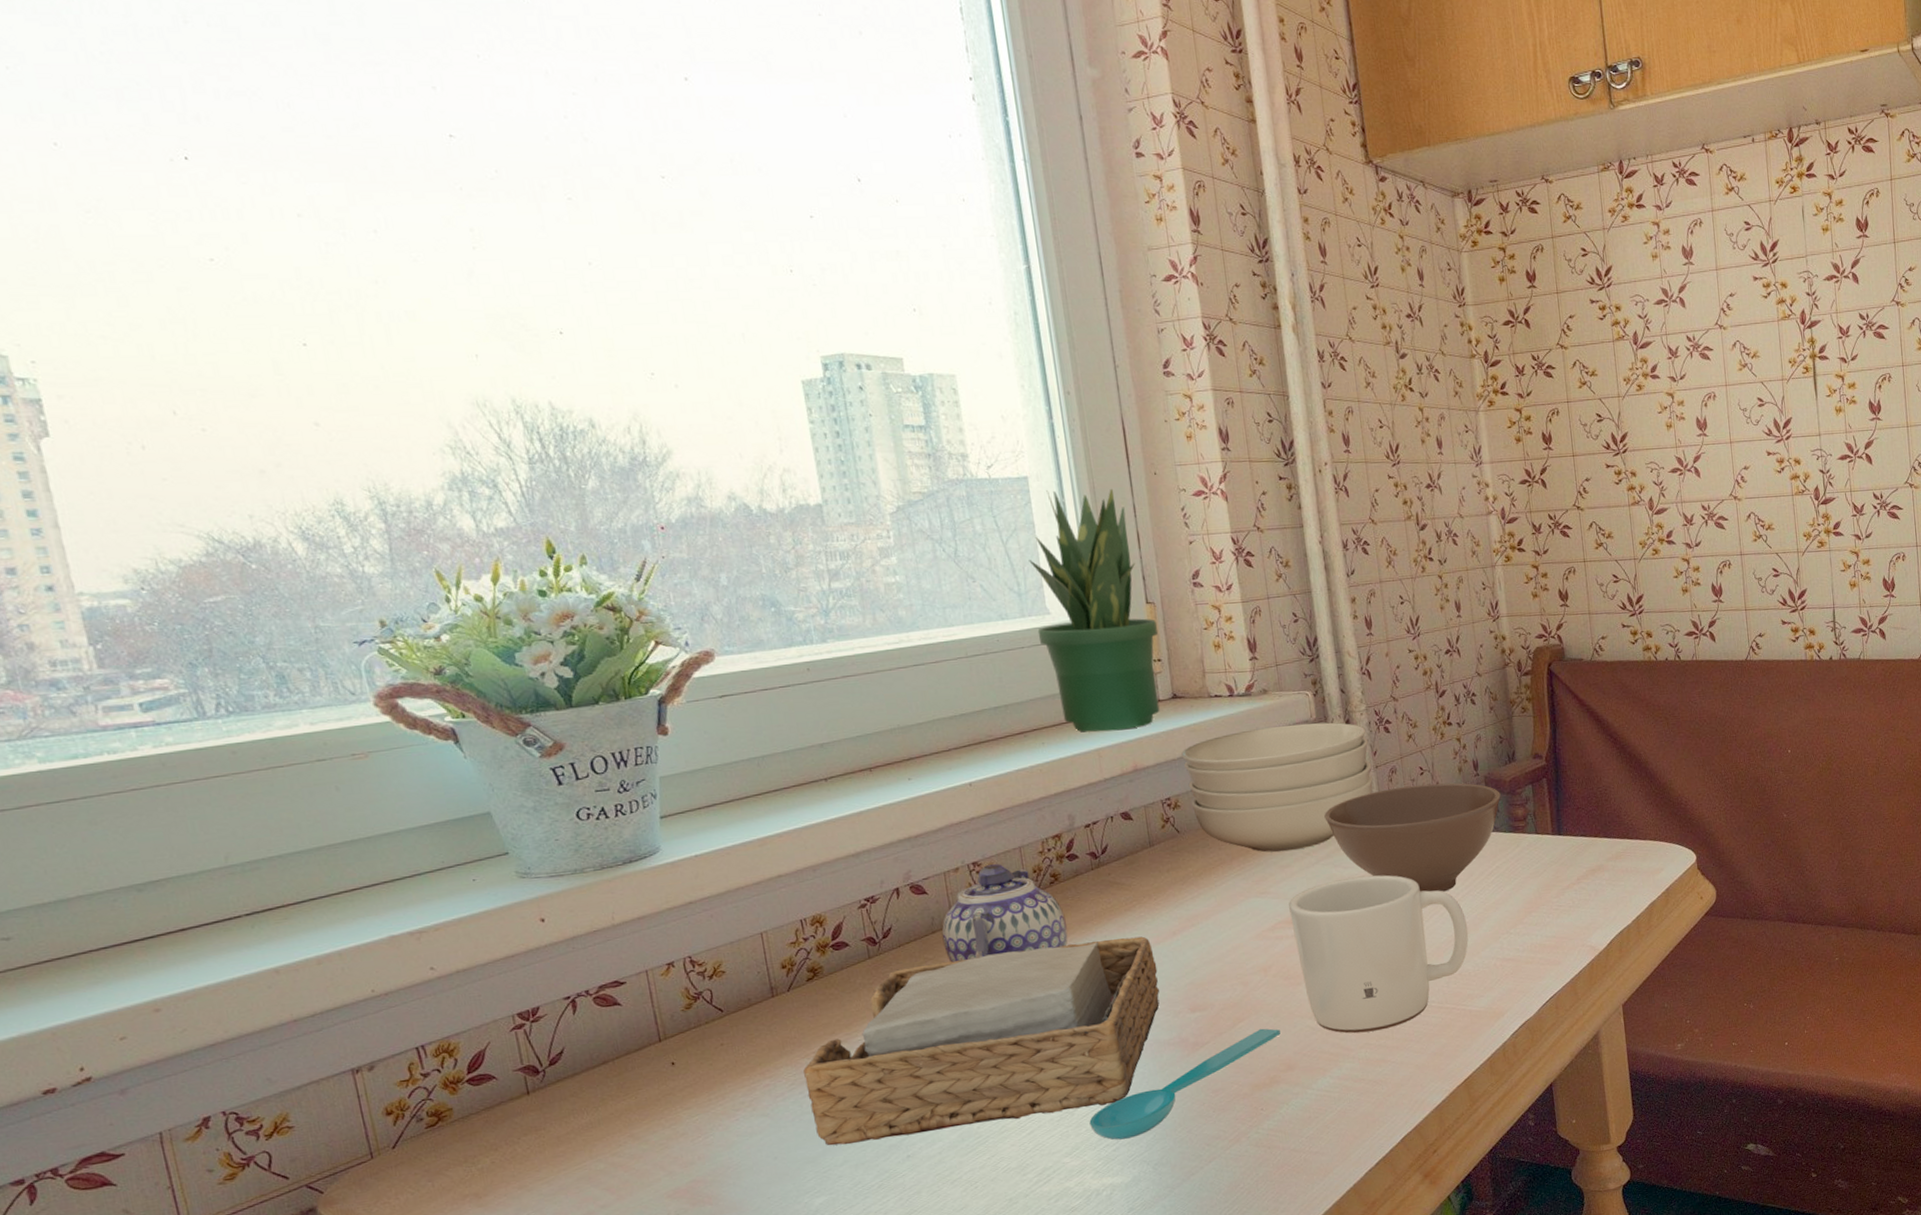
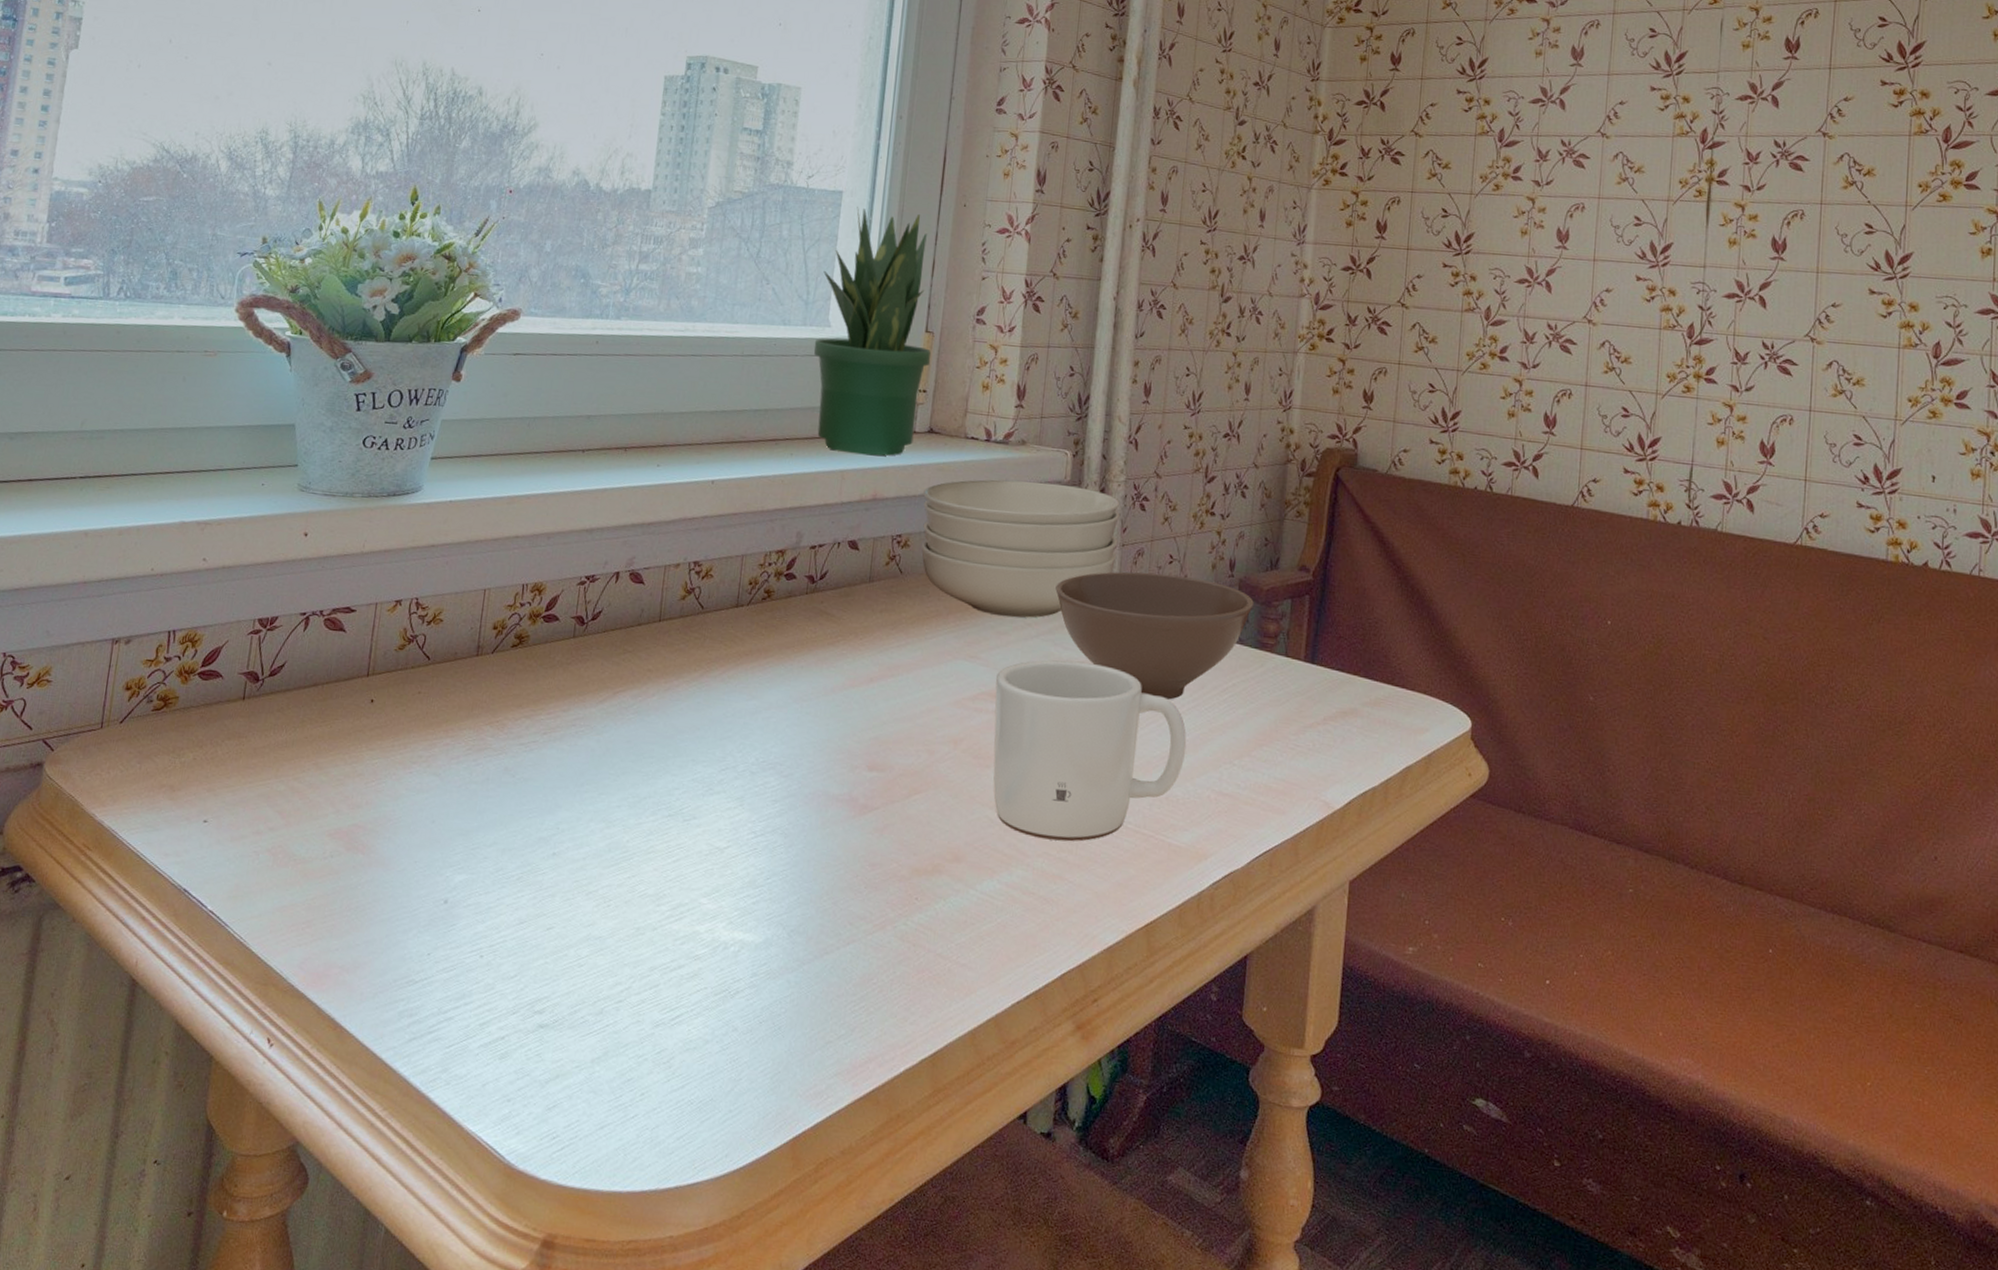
napkin holder: present [803,936,1160,1146] -> none [477,655,846,851]
teapot: present [941,864,1068,963] -> none [645,567,768,669]
spoon: present [1089,1028,1281,1141] -> none [736,806,956,895]

